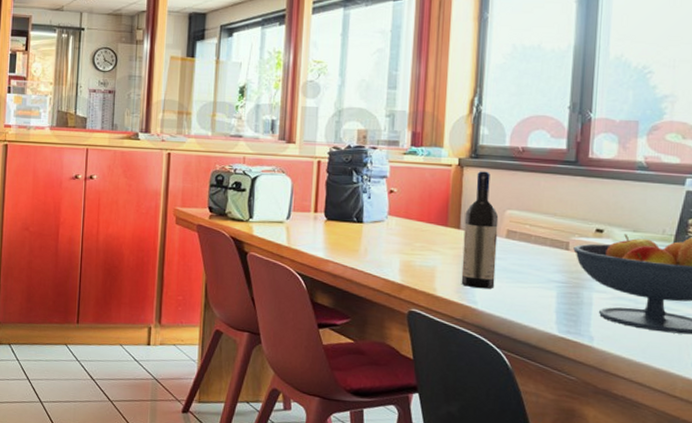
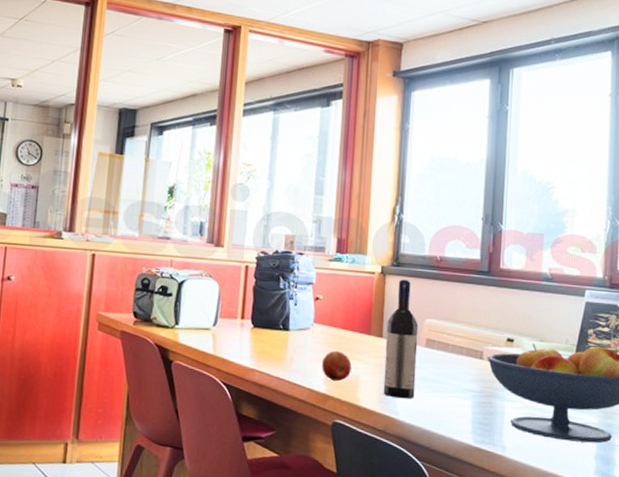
apple: none [397,242,428,272] -> present [322,350,352,382]

